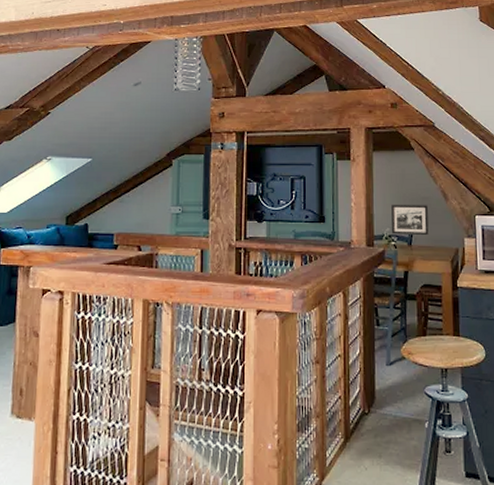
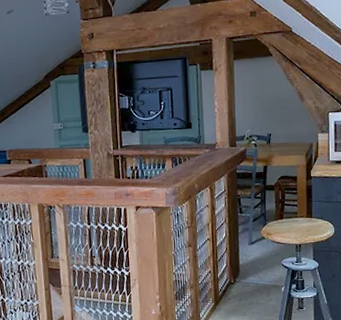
picture frame: present [391,205,429,236] -> none [252,106,286,135]

